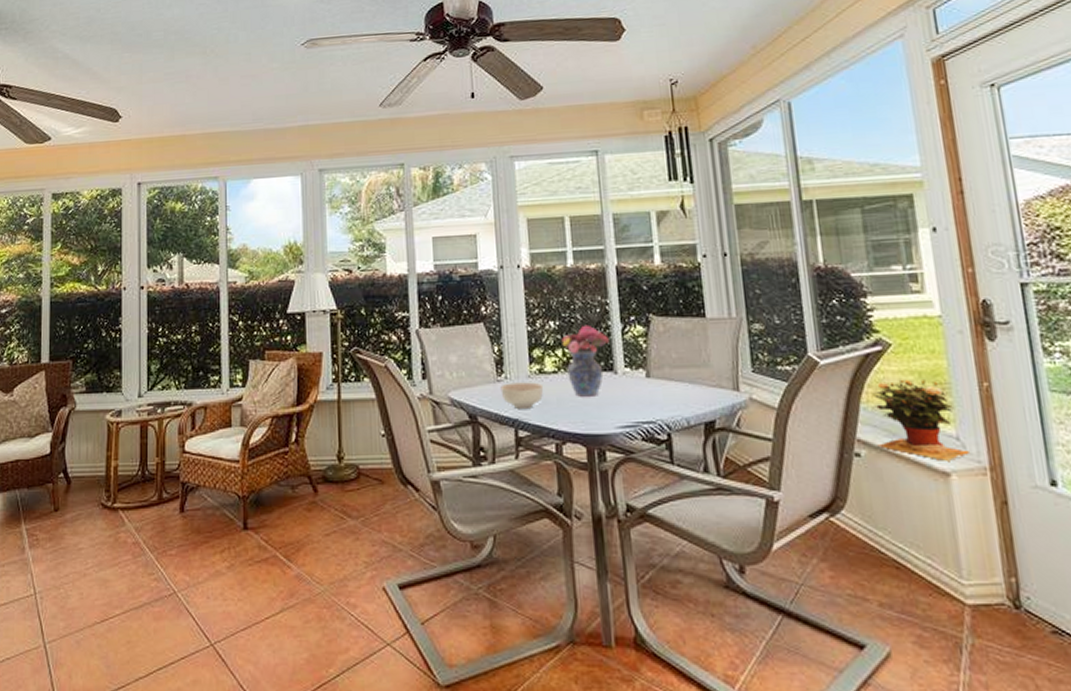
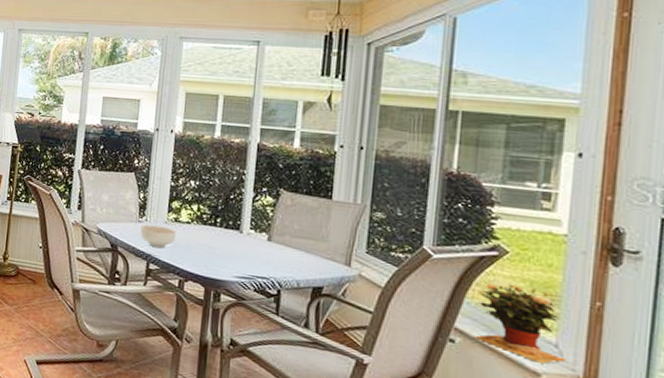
flower arrangement: present [561,324,609,397] -> none [198,188,240,248]

